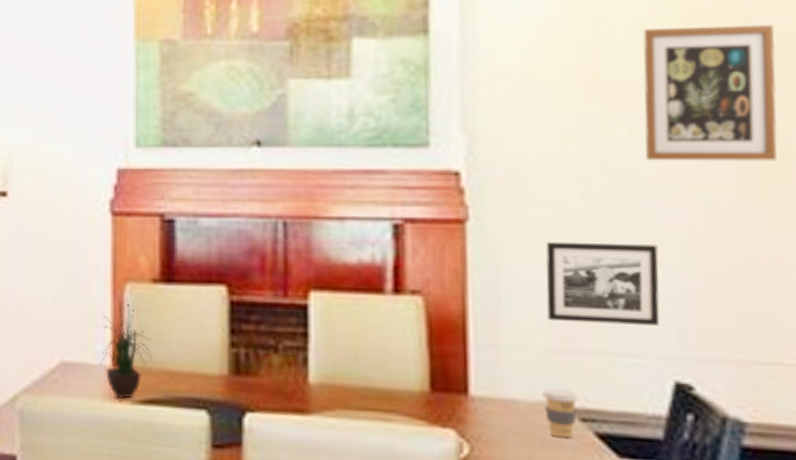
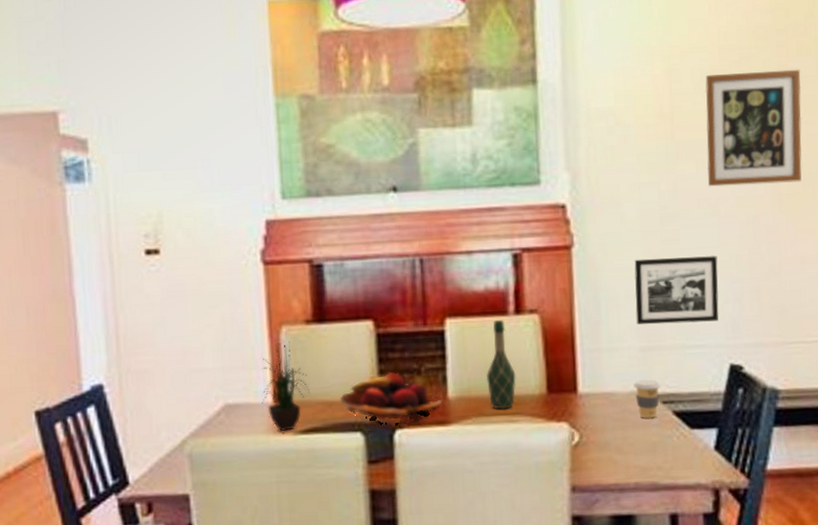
fruit basket: none [184,346,302,408] -> present [339,372,442,425]
wine bottle: none [355,299,392,405] -> present [486,320,516,410]

